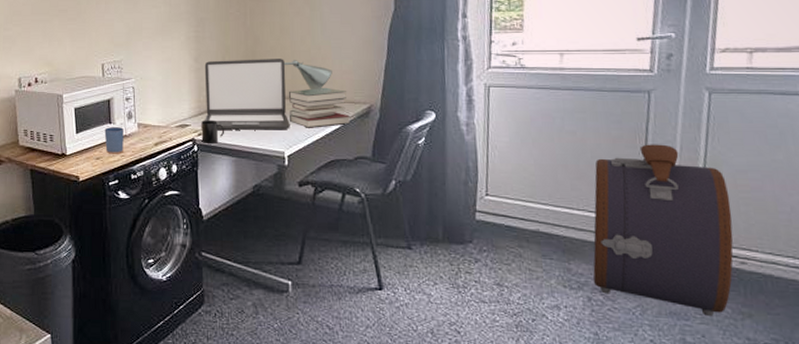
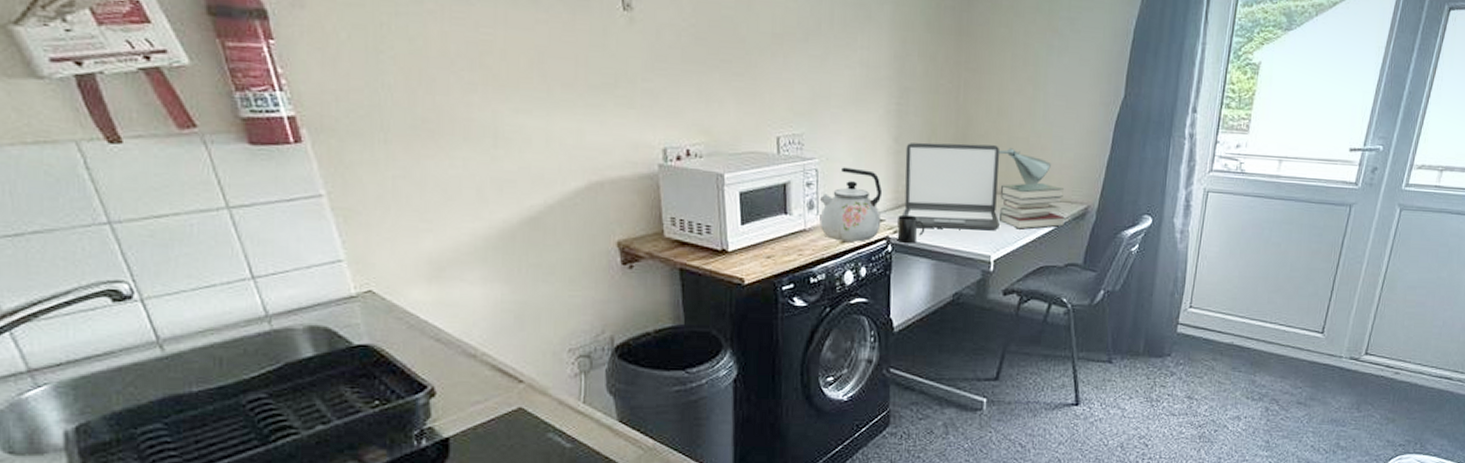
mug: present [104,126,124,154] -> none [778,217,803,252]
kettle: none [136,84,188,144] -> present [819,167,883,242]
hat box: present [593,144,734,316] -> none [1273,258,1398,422]

